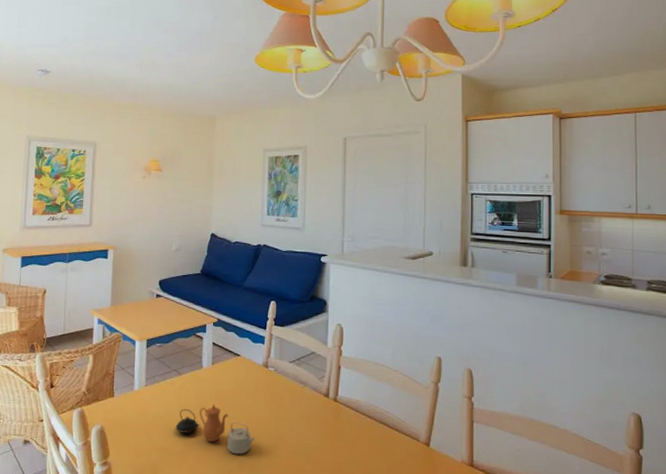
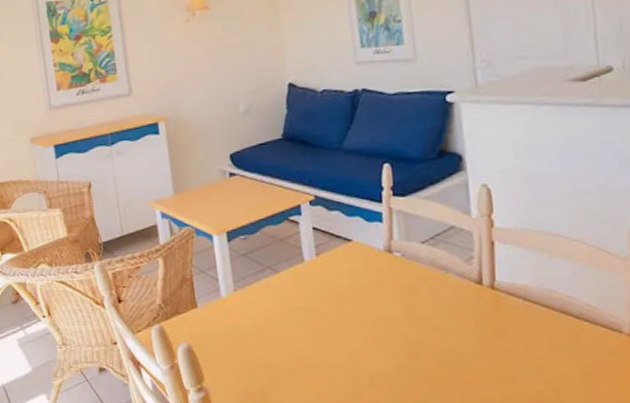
teapot: present [175,404,255,455] -> none [281,306,388,368]

